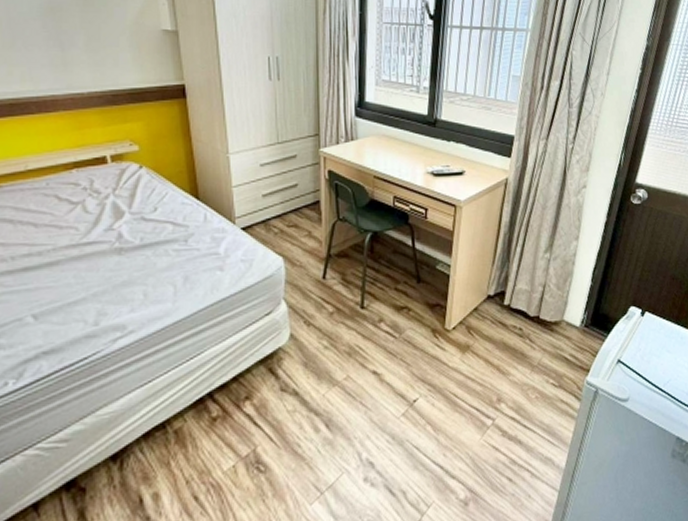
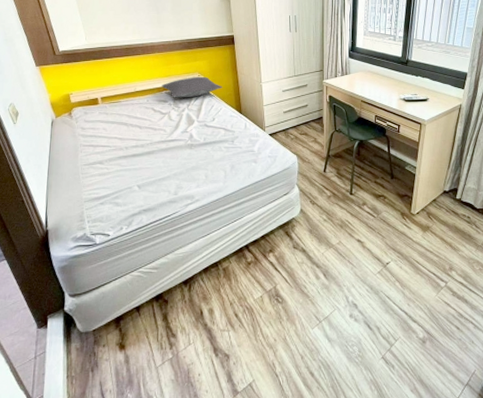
pillow: none [70,145,169,179] -> present [161,76,223,98]

